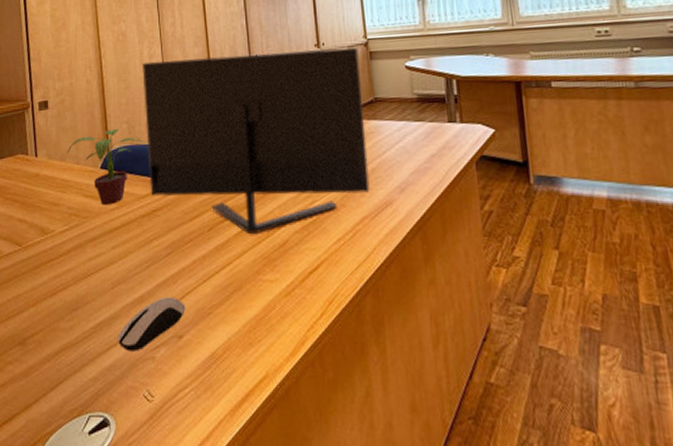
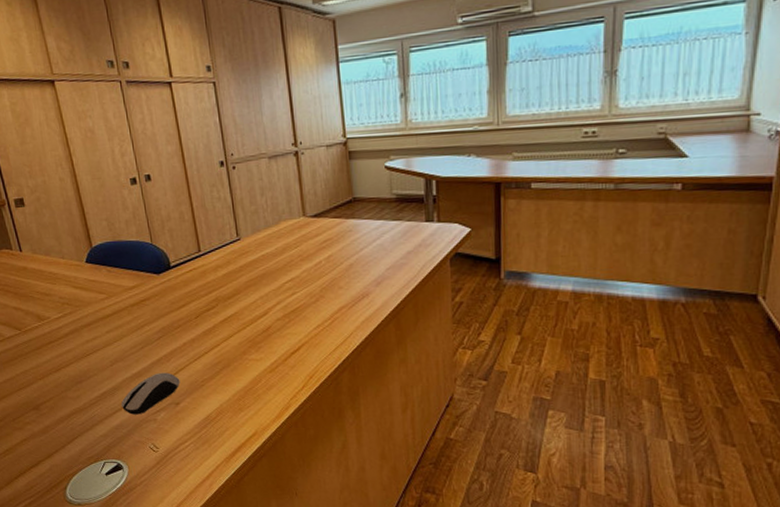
potted plant: present [67,128,145,206] -> none [50,225,127,296]
monitor: present [142,47,370,235] -> none [115,146,348,322]

